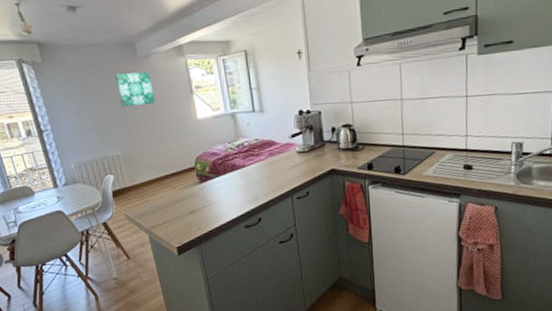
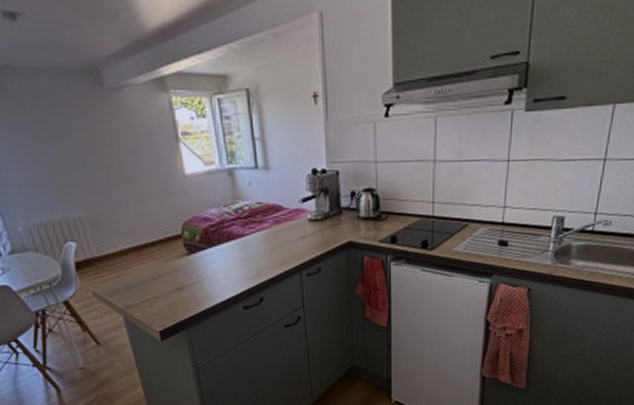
wall art: present [116,72,155,107] -> none [75,109,129,155]

